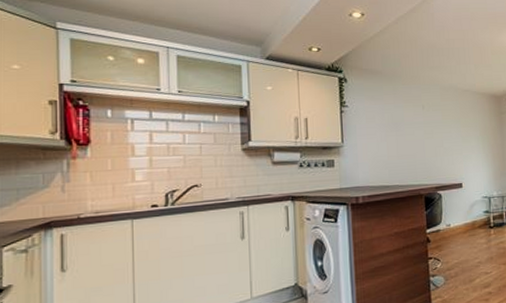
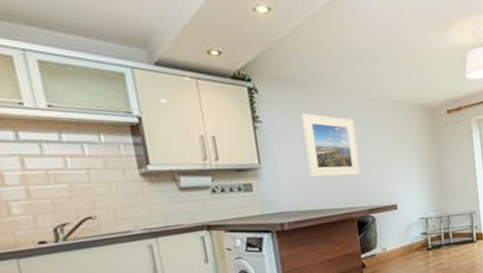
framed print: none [381,100,430,156] -> present [301,113,360,177]

